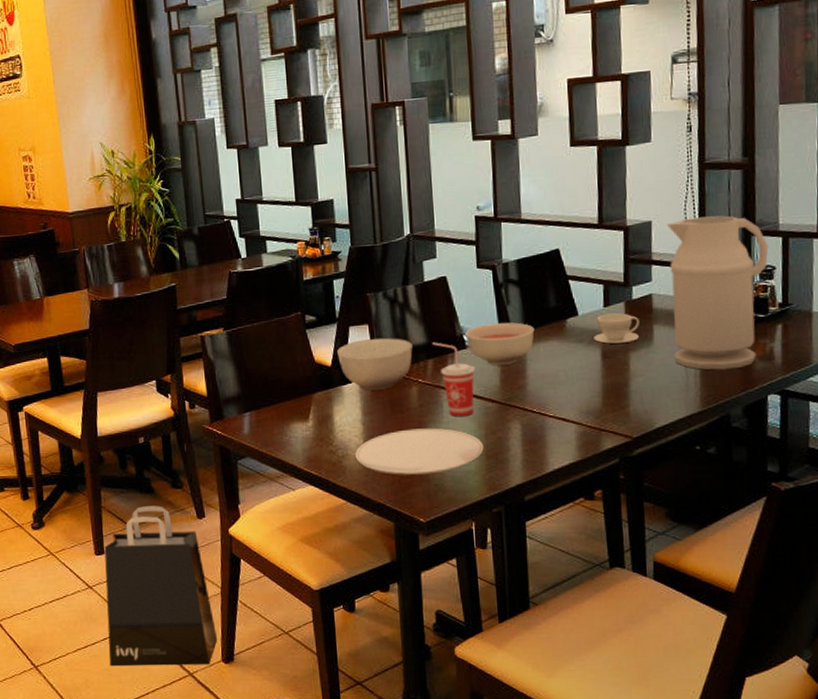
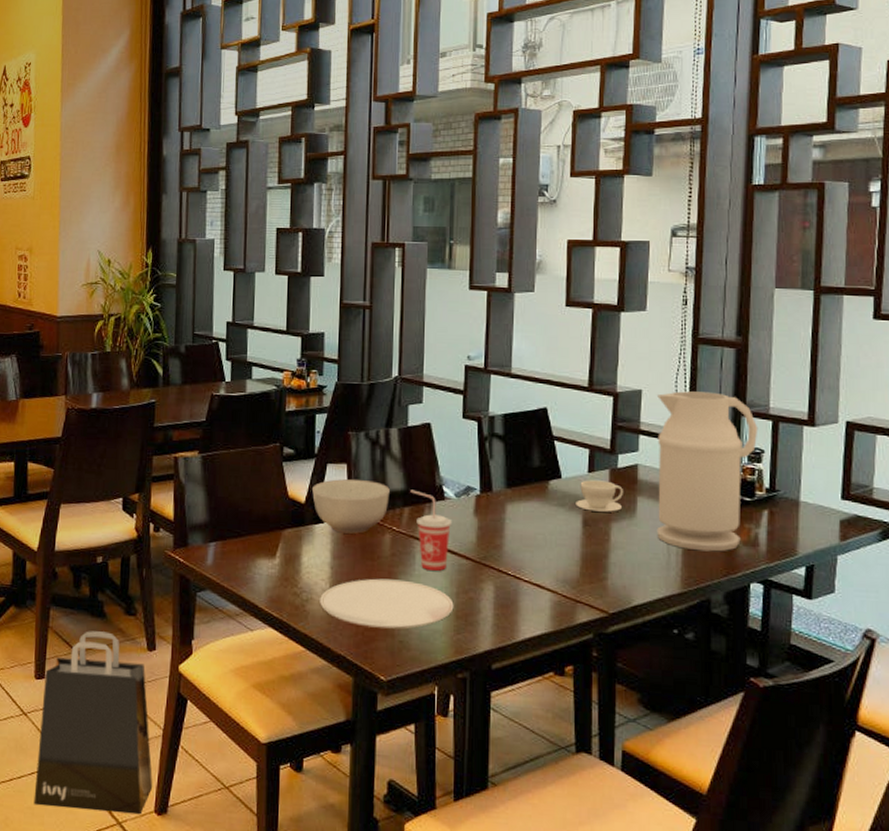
bowl: present [465,322,535,366] -> none [445,477,516,522]

